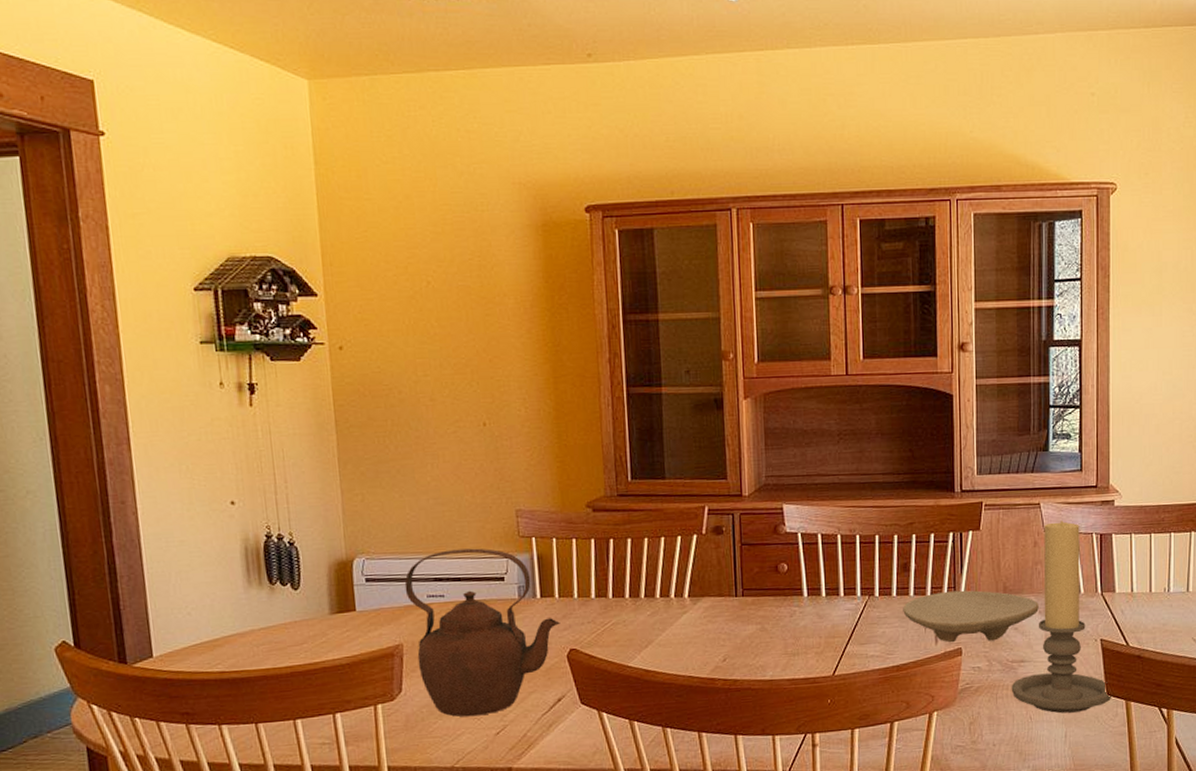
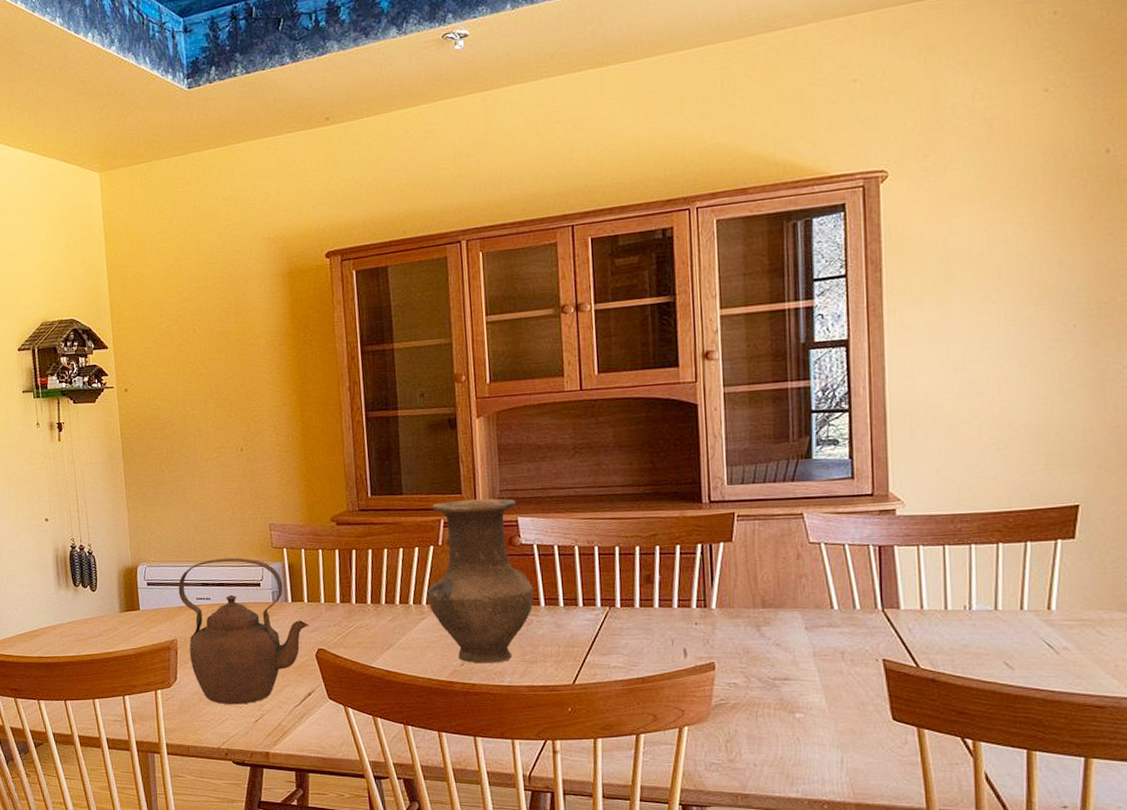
vase: none [689,484,798,659] -> present [427,498,535,664]
bowl: present [903,590,1039,643] -> none [647,603,805,657]
candle holder: present [1011,520,1112,714] -> none [773,531,900,737]

